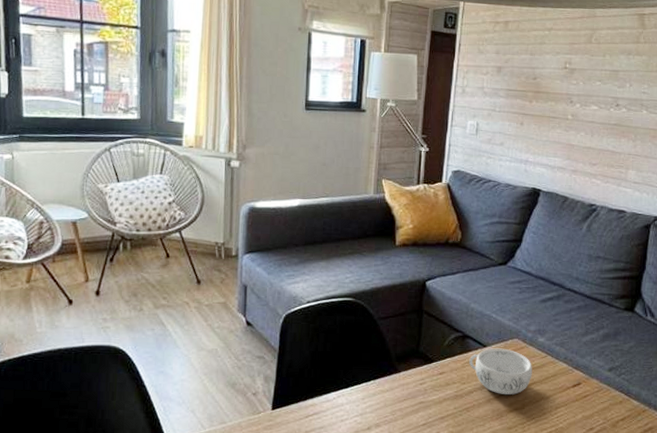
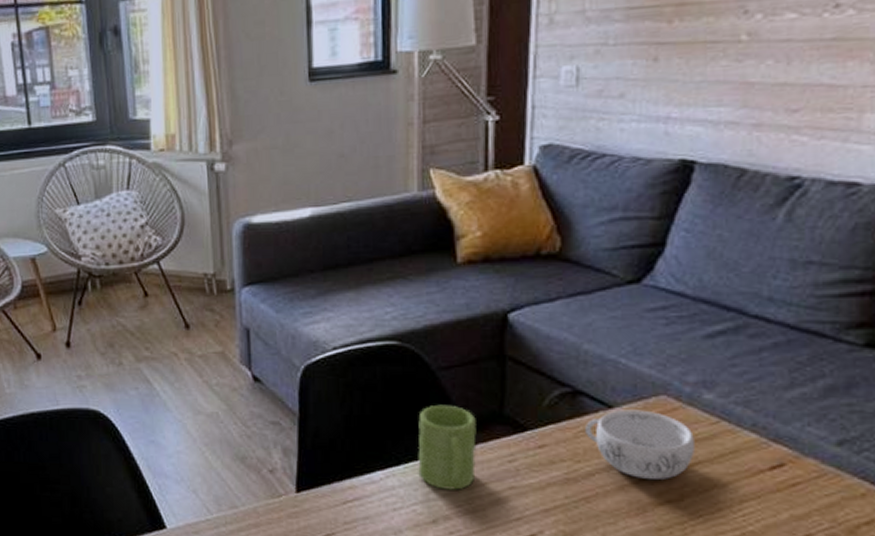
mug: none [360,344,401,405] -> present [417,404,476,490]

